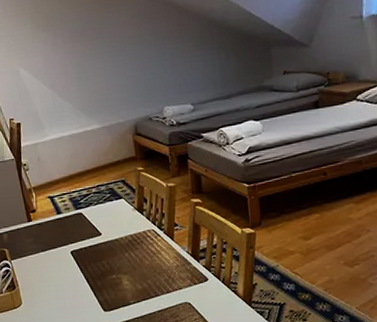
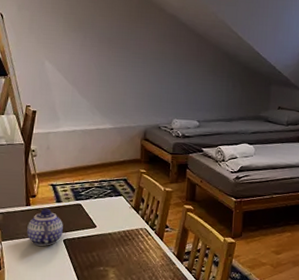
teapot: none [33,222,69,261] -> present [27,208,63,246]

